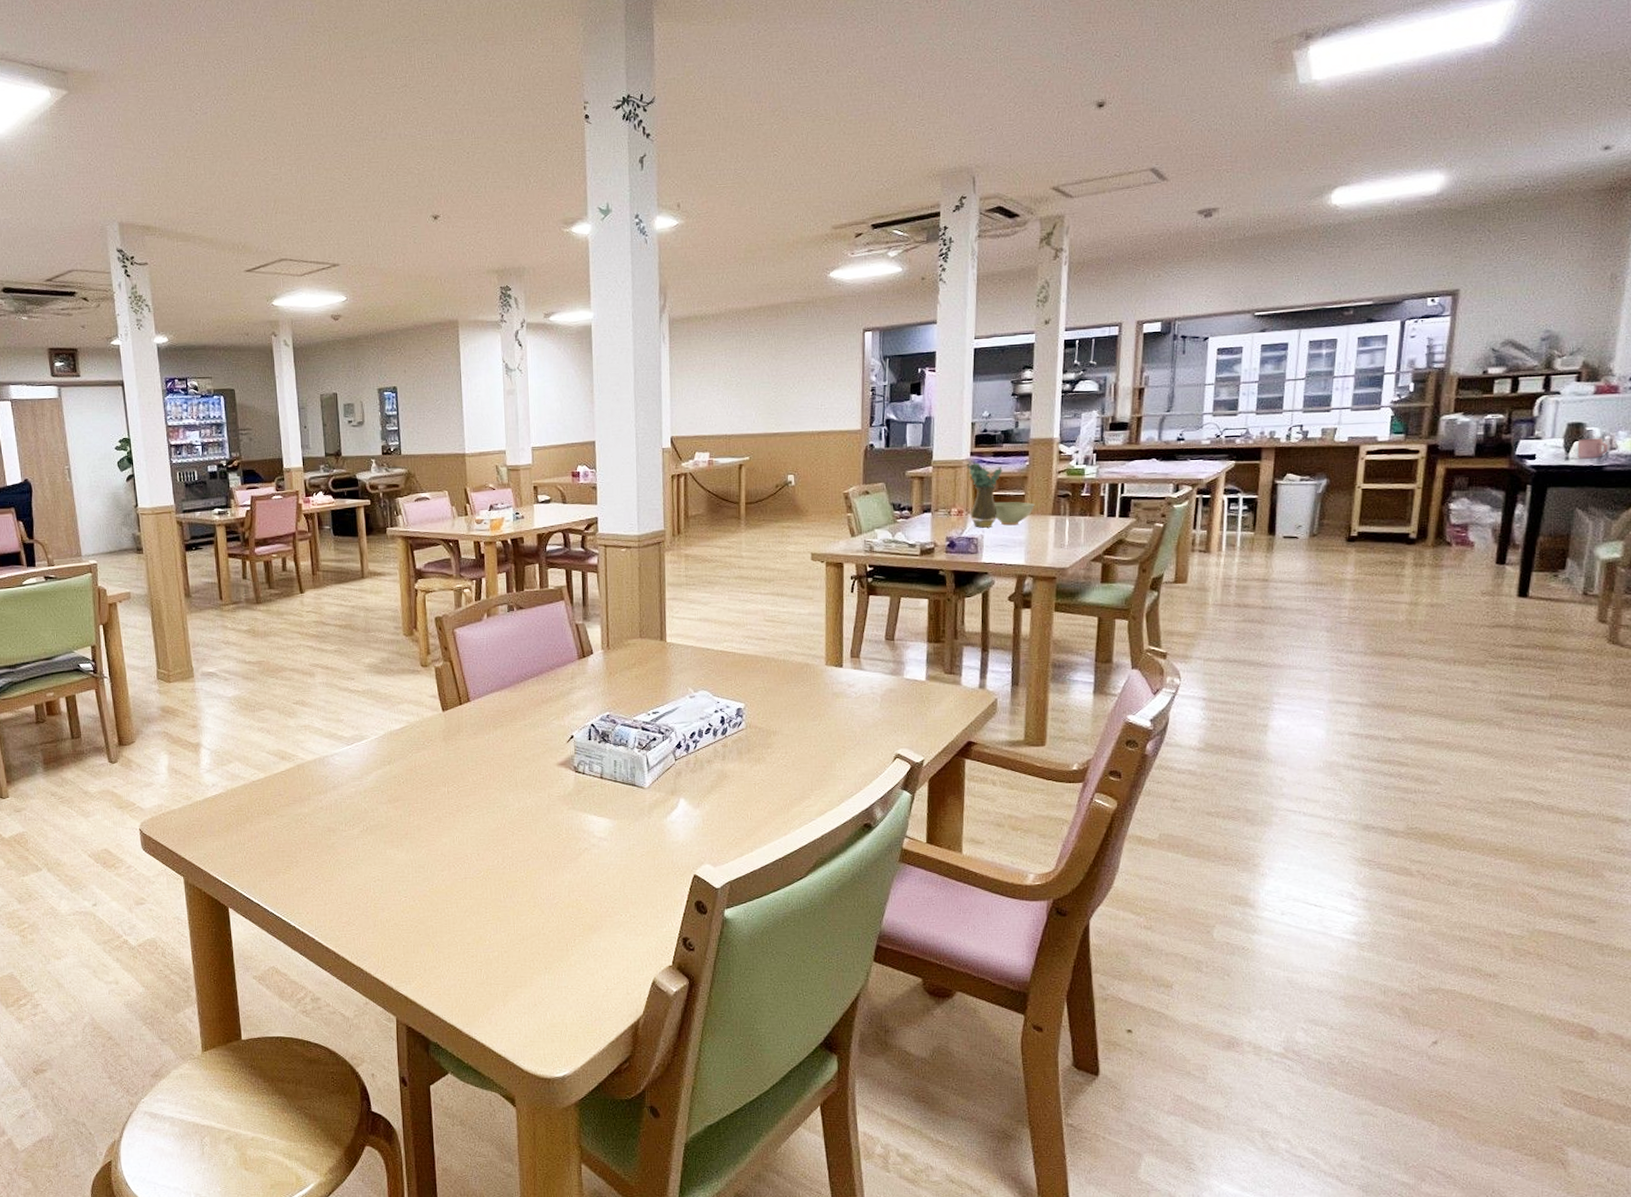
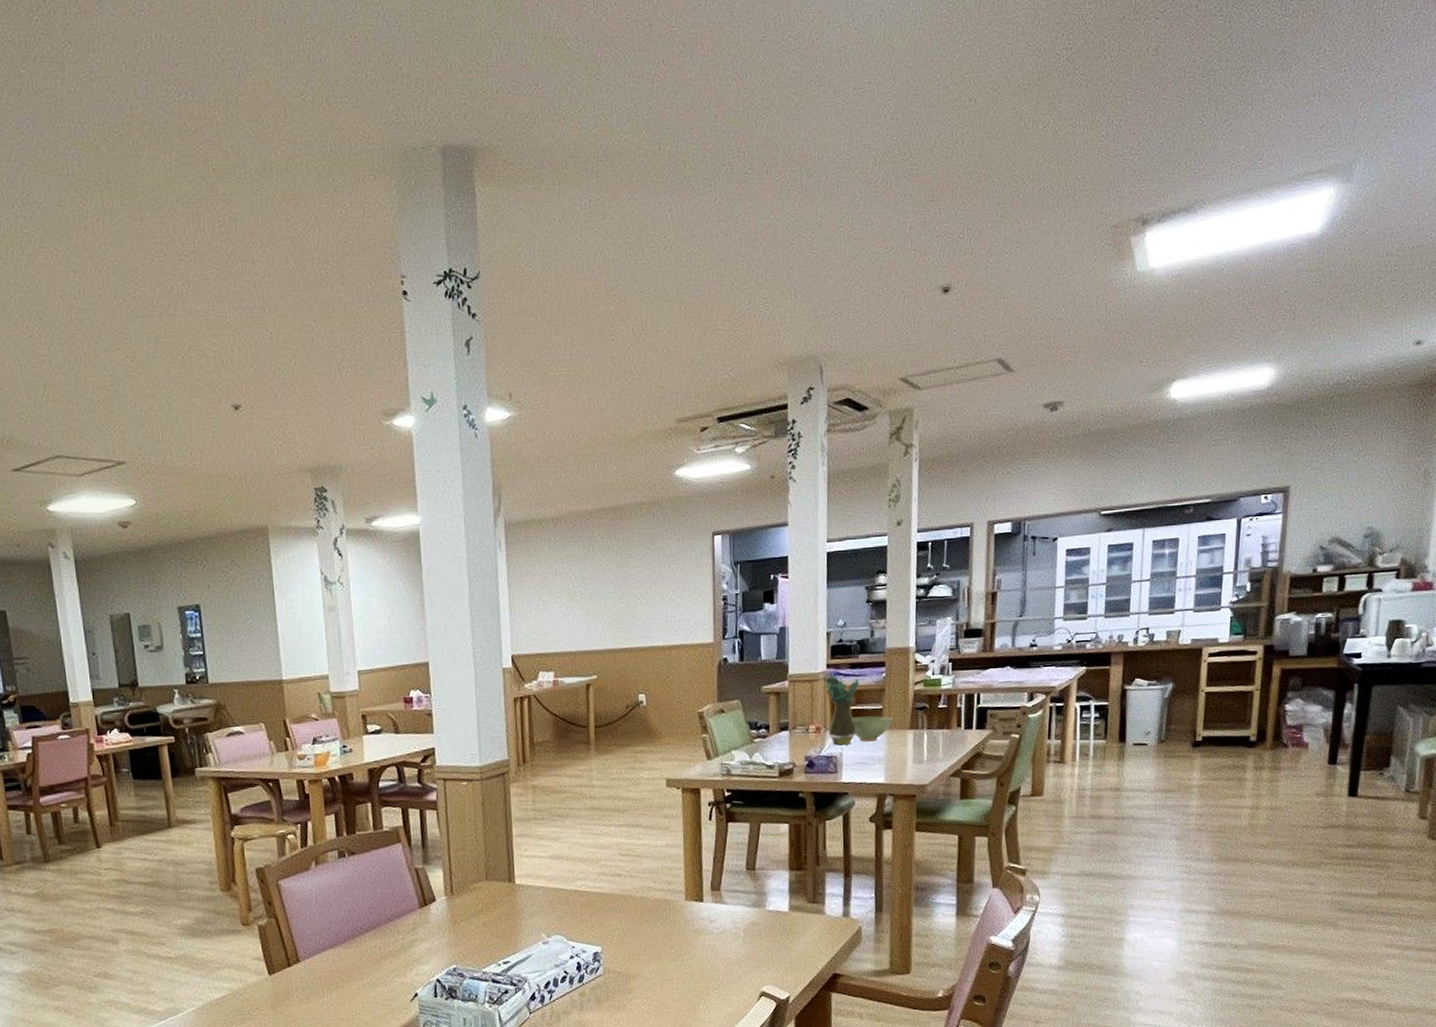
mug: present [1577,438,1609,459] -> none [1398,635,1426,657]

